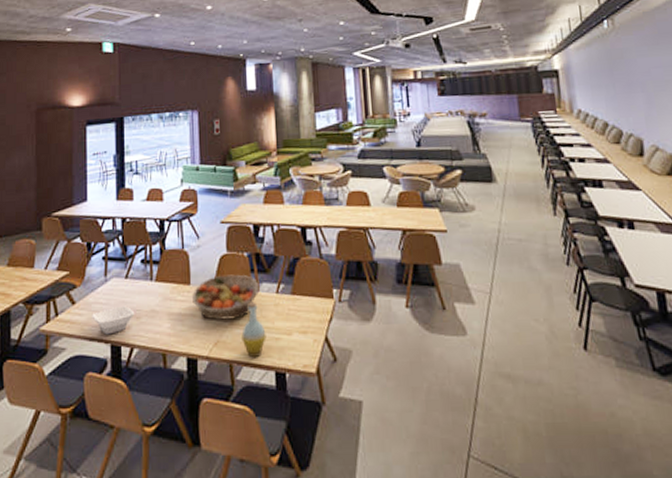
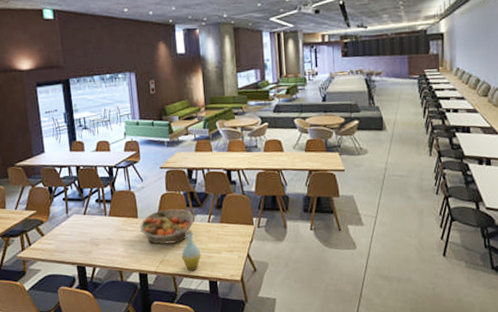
bowl: present [92,306,135,335] -> none [59,236,94,258]

